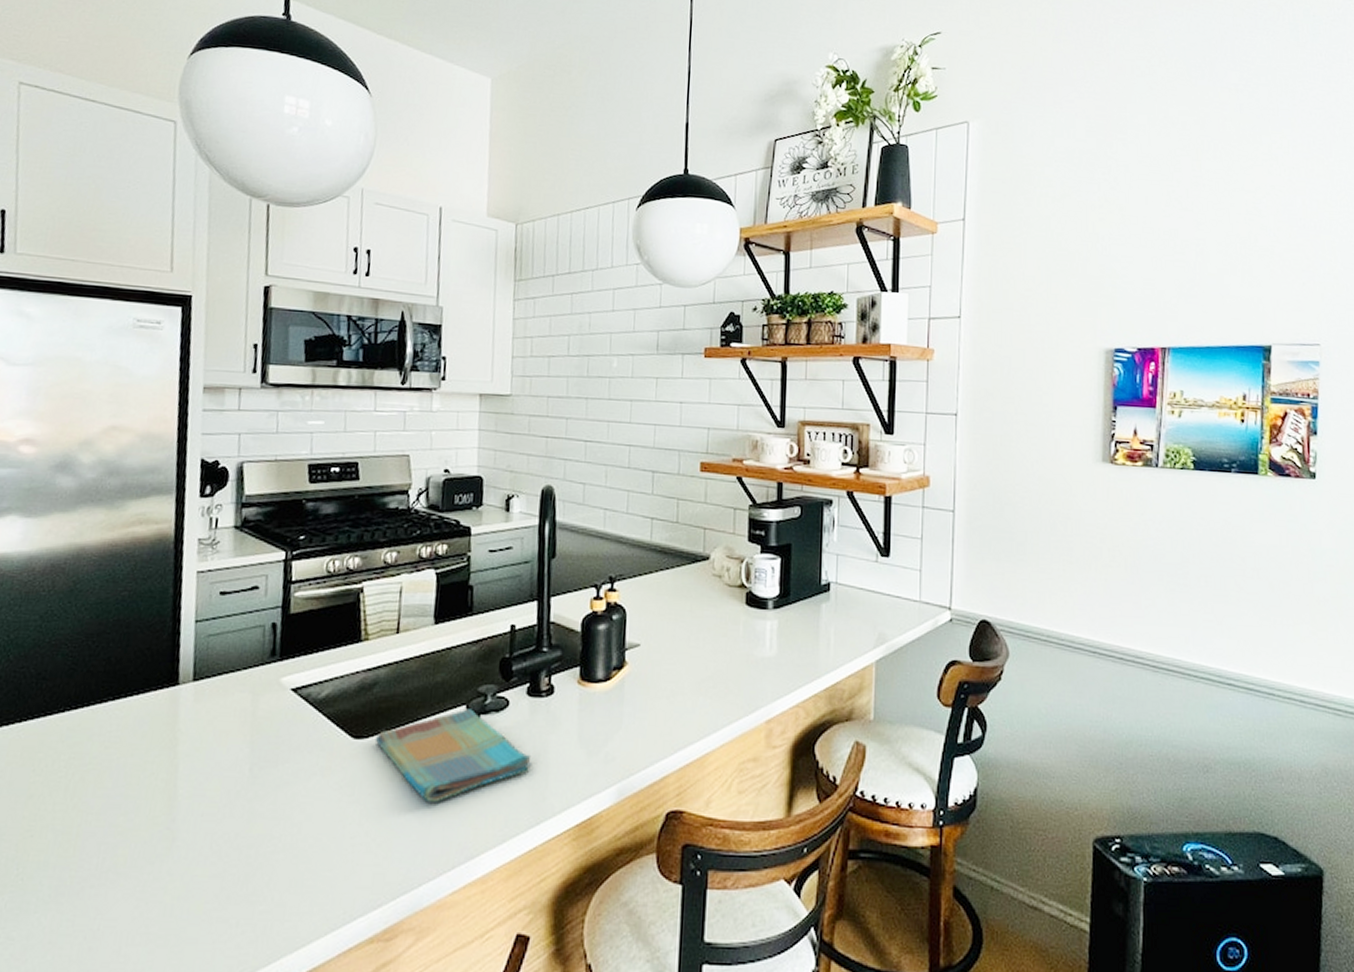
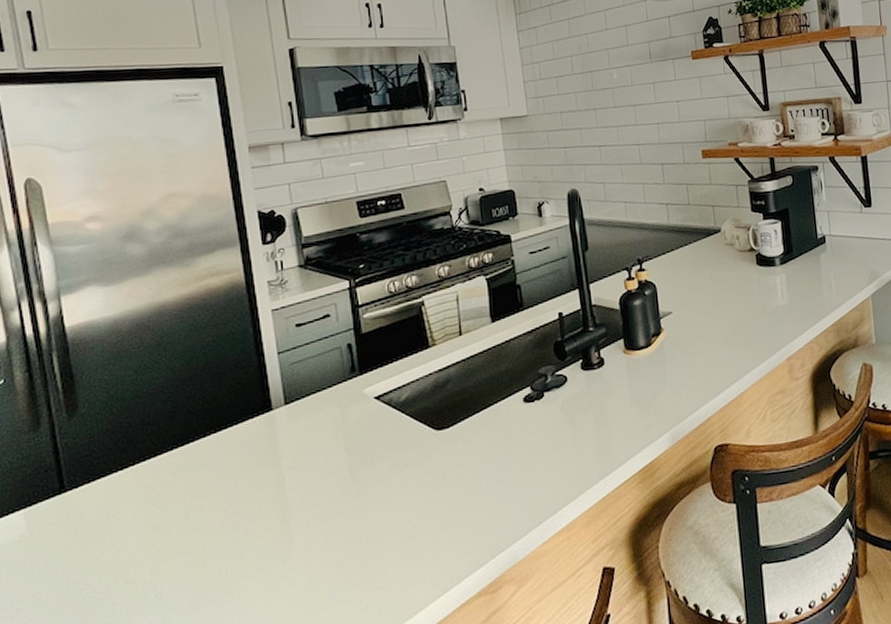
dish towel: present [375,709,533,802] -> none [455,389,595,472]

